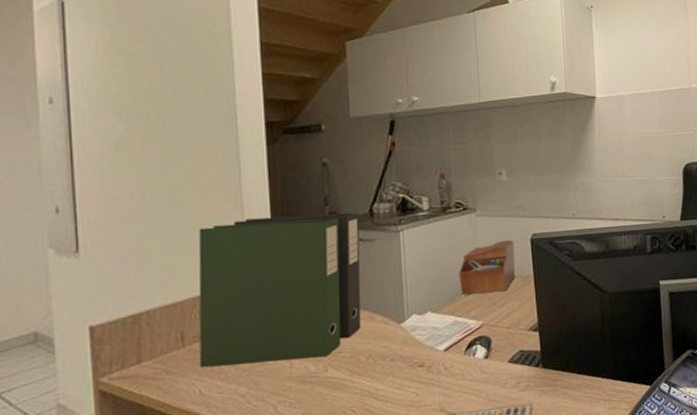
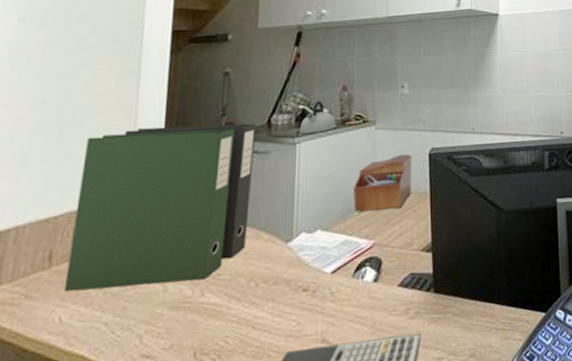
kettle: none [401,189,438,222] -> present [299,101,337,134]

